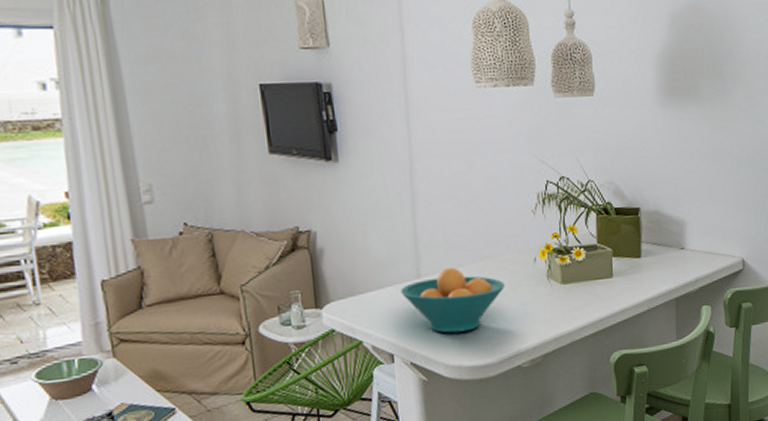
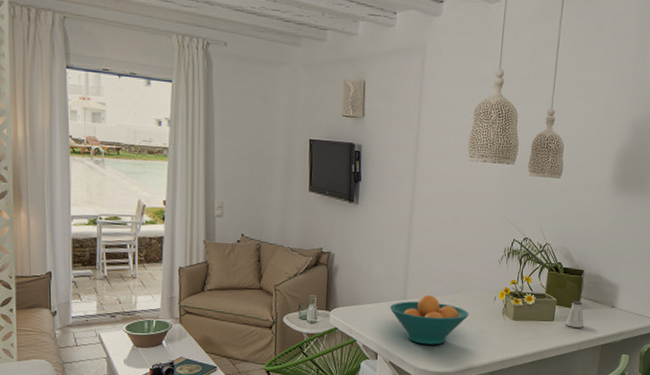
saltshaker: none [627,247,650,282] -> present [565,301,584,328]

